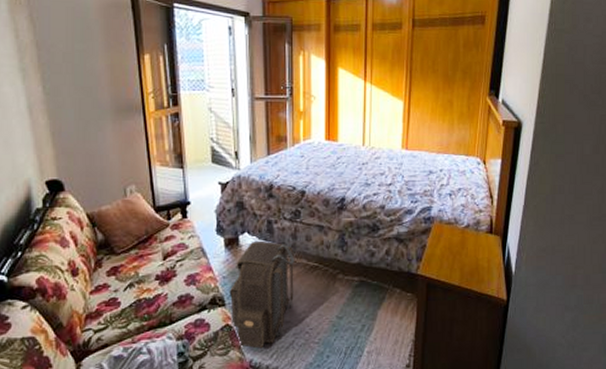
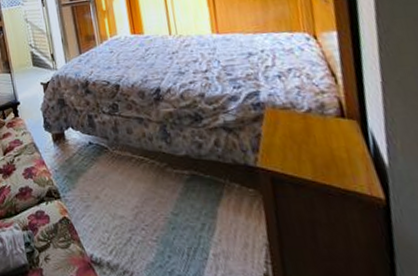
backpack: present [229,240,295,349] -> none [62,135,124,243]

